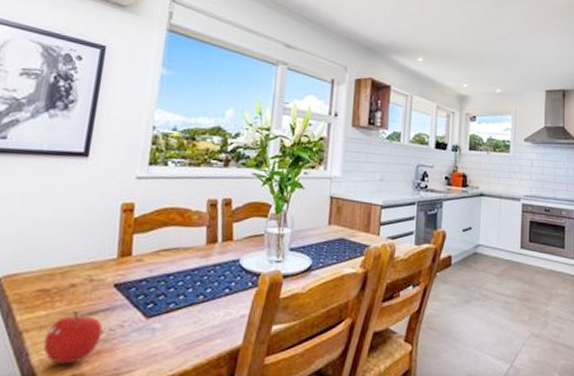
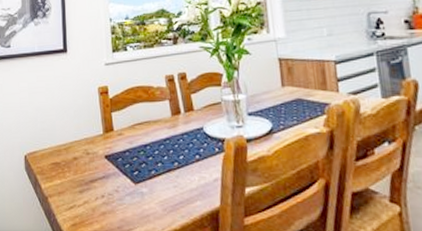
fruit: present [43,311,103,364] -> none [63,179,104,223]

